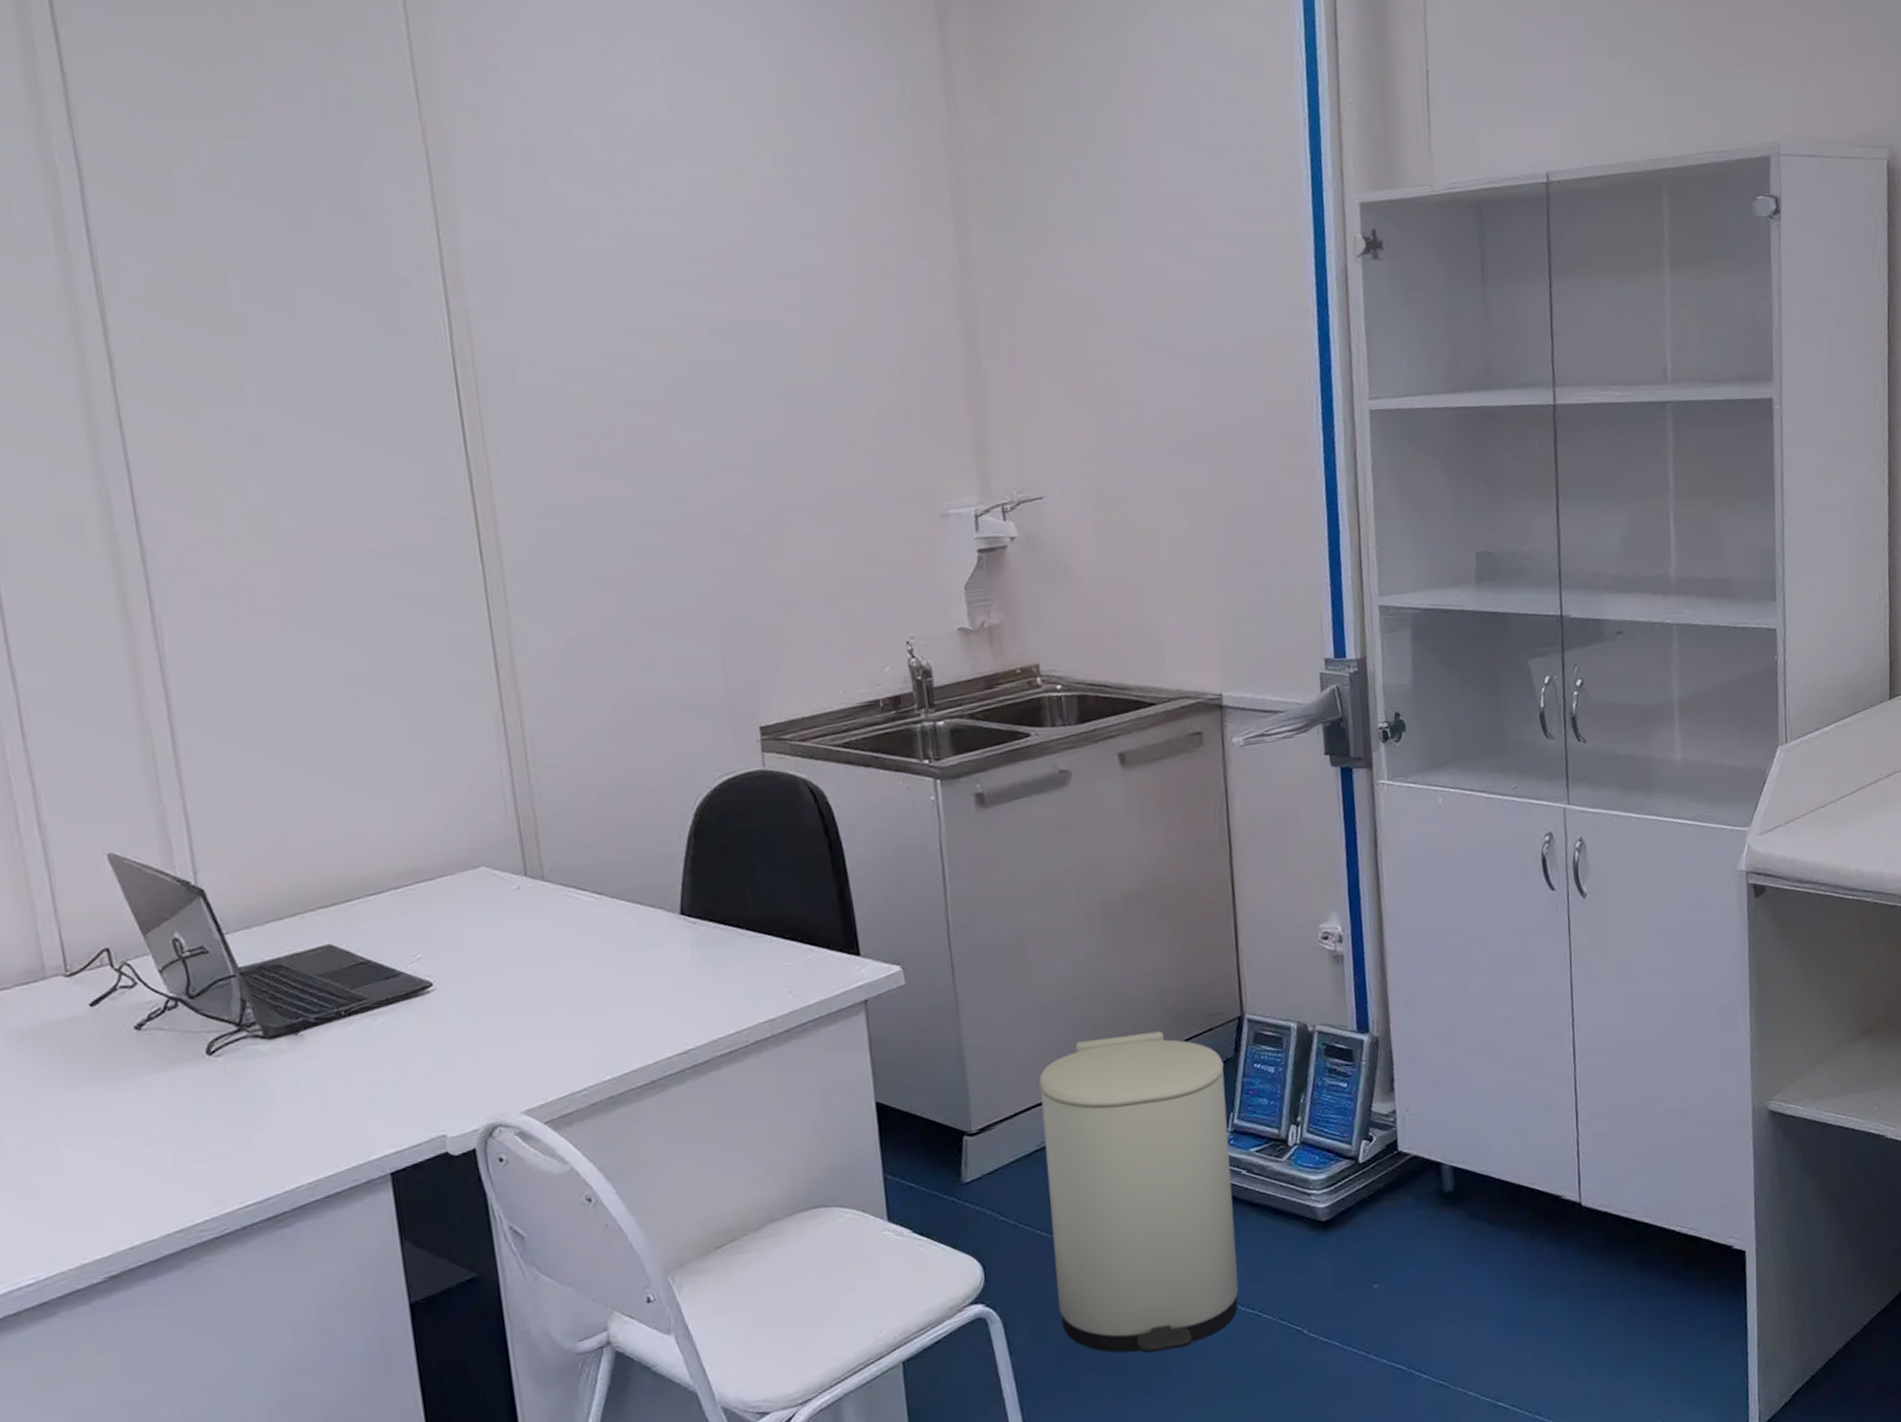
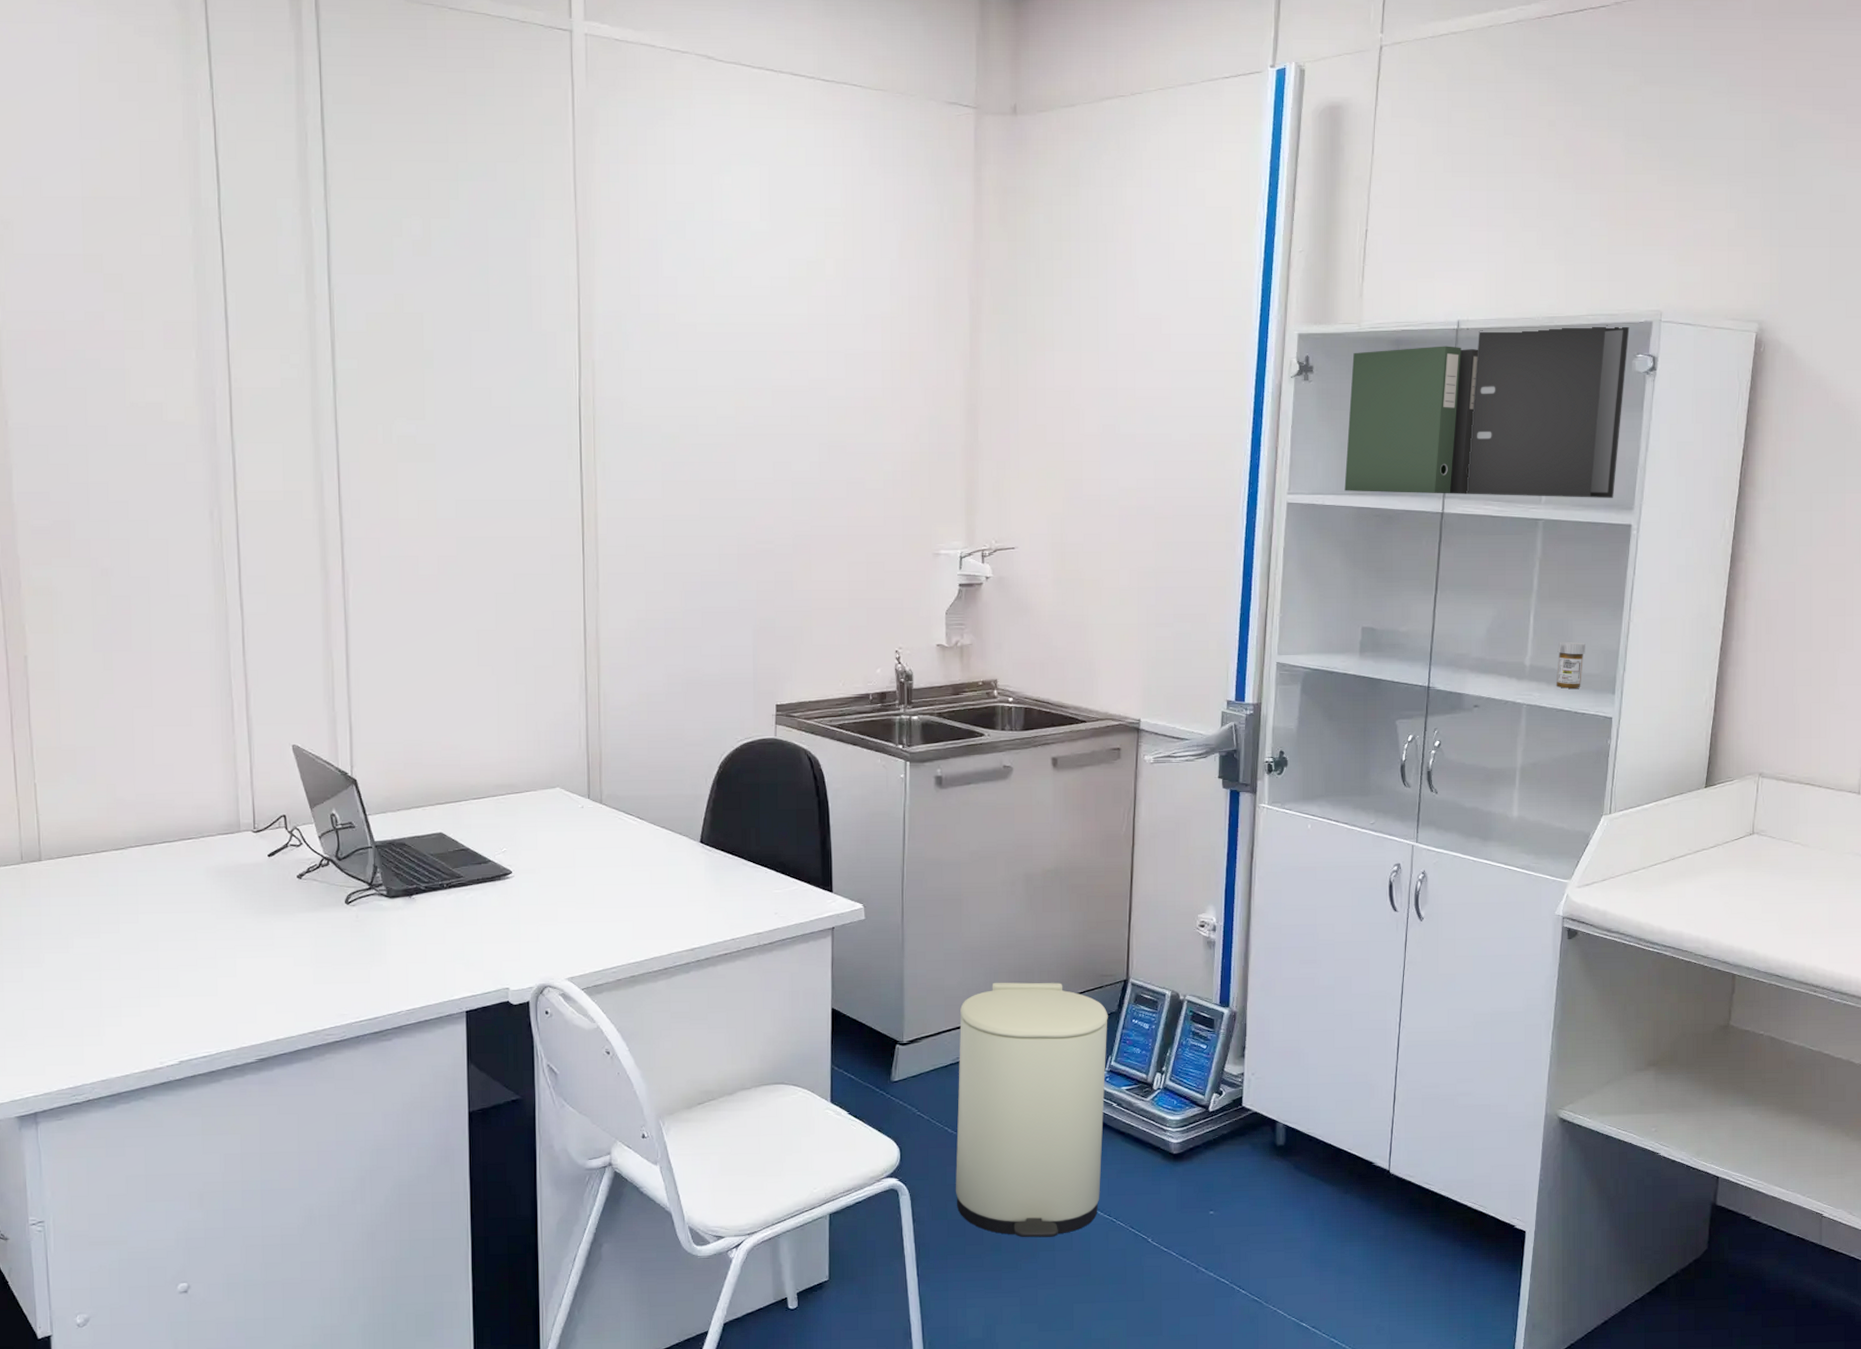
binder: none [1428,203,1581,390] -> present [1344,346,1479,494]
binder: none [1572,164,1749,380] -> present [1466,325,1630,498]
medicine: none [1705,543,1738,601] -> present [1556,641,1585,688]

